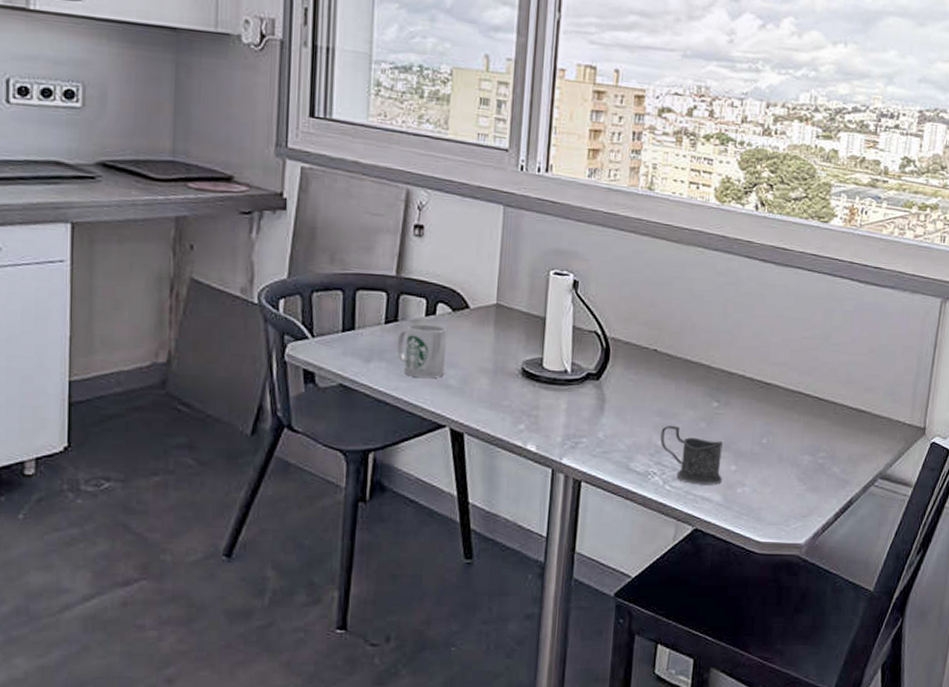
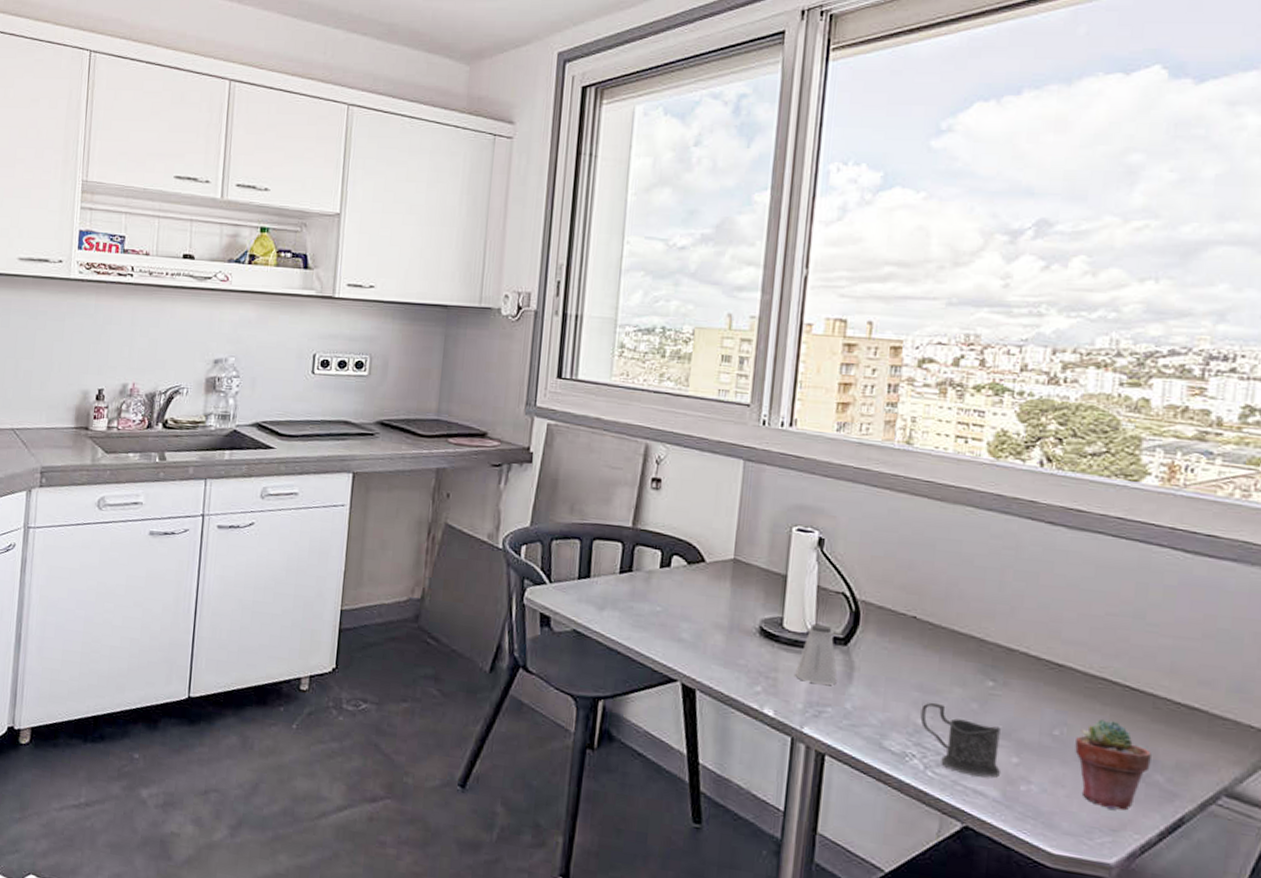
mug: present [396,324,447,378] -> none [630,575,682,631]
saltshaker: none [554,362,591,417] -> present [795,623,838,685]
potted succulent: none [778,427,832,499] -> present [1075,719,1152,811]

